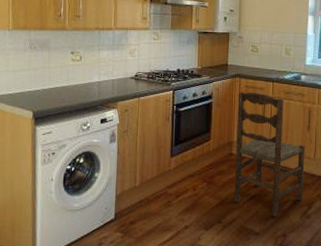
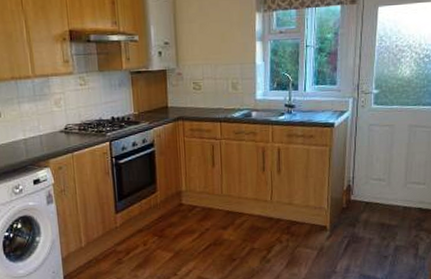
dining chair: present [233,92,305,217] -> none [182,136,262,265]

